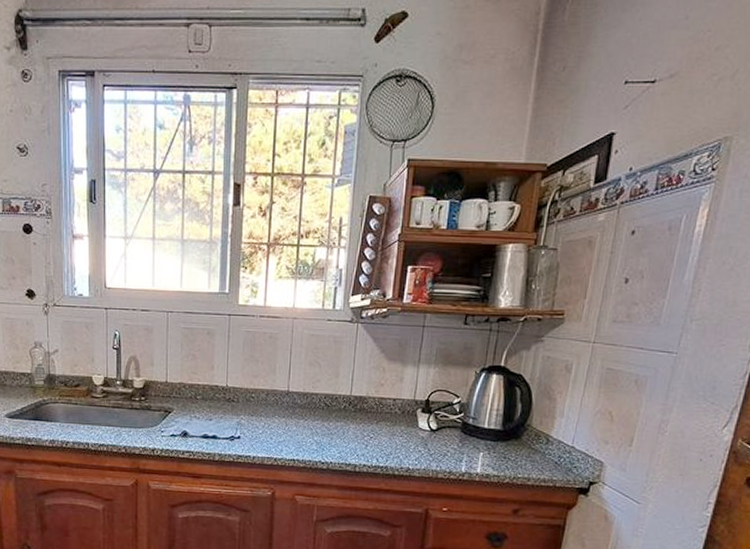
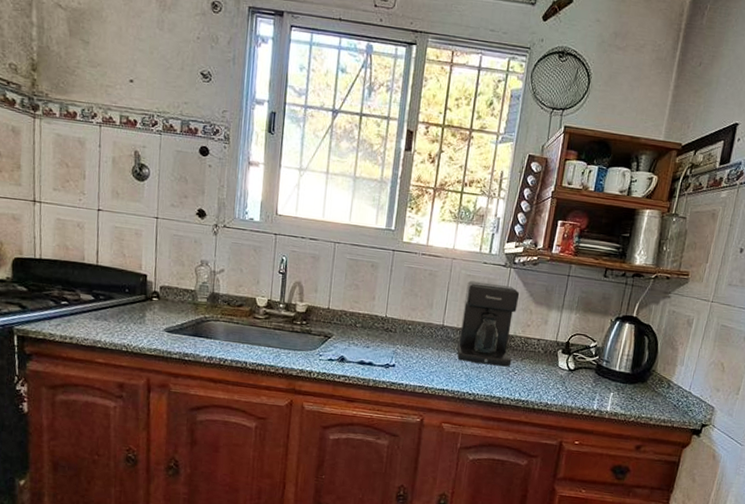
coffee maker: none [305,341,370,431] -> present [457,280,520,367]

